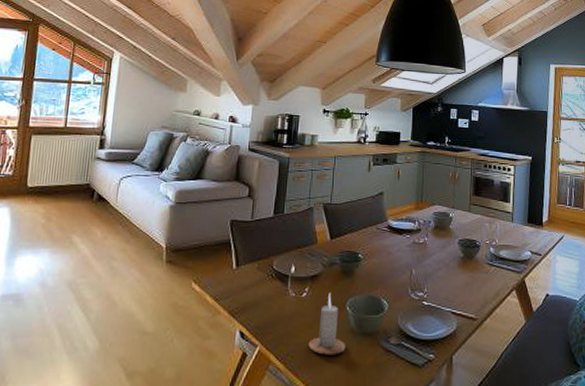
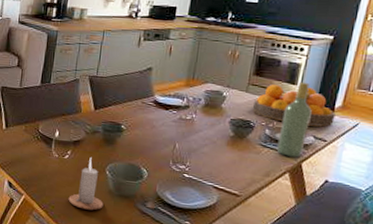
fruit bowl: none [476,203,544,242] -> present [252,84,336,127]
wine bottle: none [502,199,525,273] -> present [276,81,312,157]

